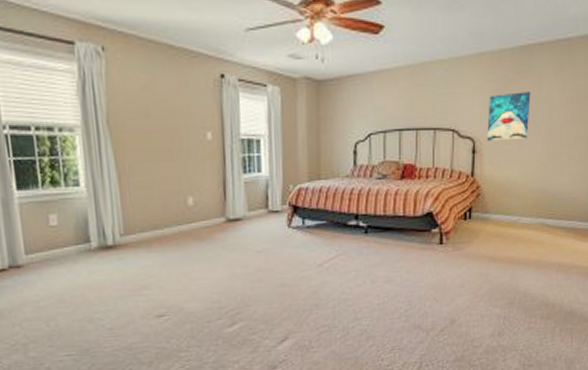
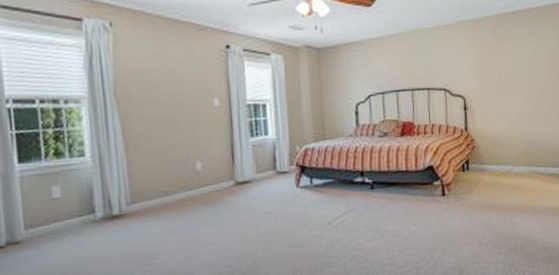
wall art: present [487,92,531,141] -> none [474,54,512,99]

